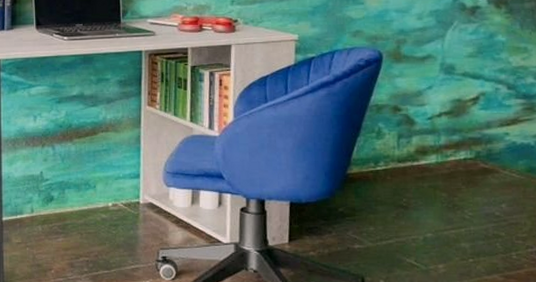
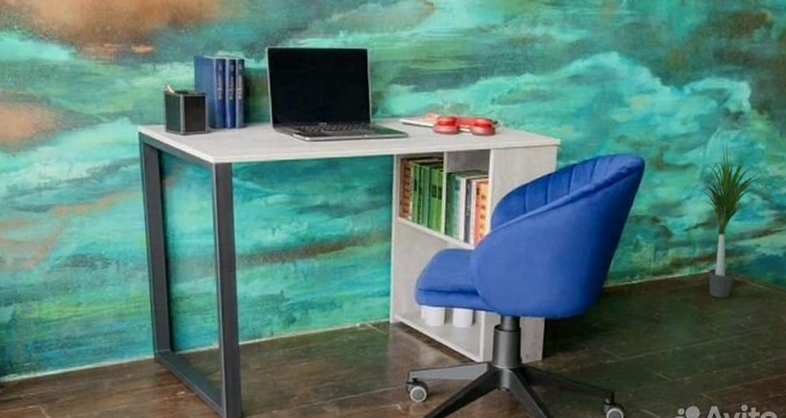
potted plant: none [417,36,523,186] -> present [676,143,777,298]

